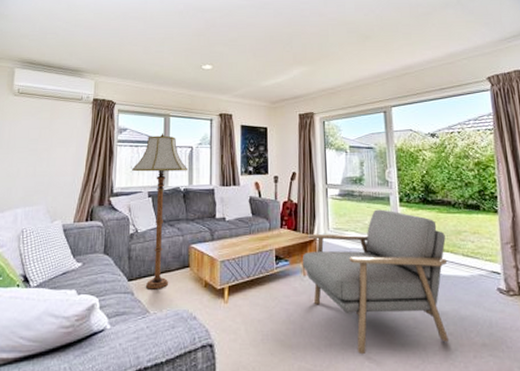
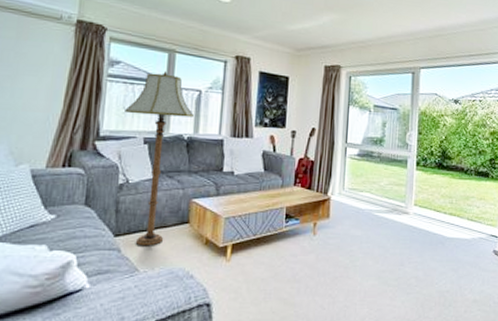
armchair: present [302,209,448,355] -> none [313,172,455,312]

